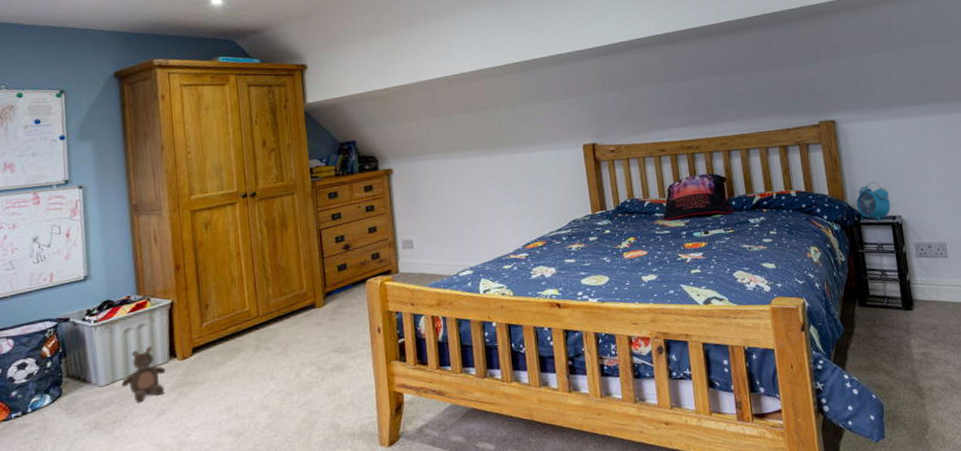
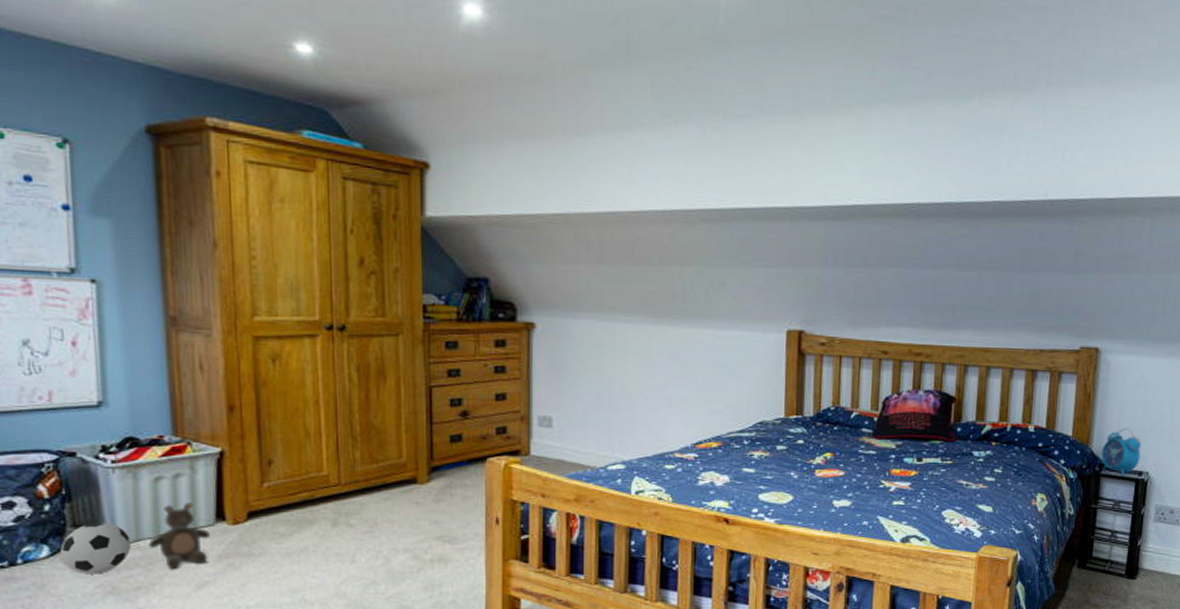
soccer ball: none [58,370,109,415] -> present [60,522,132,574]

